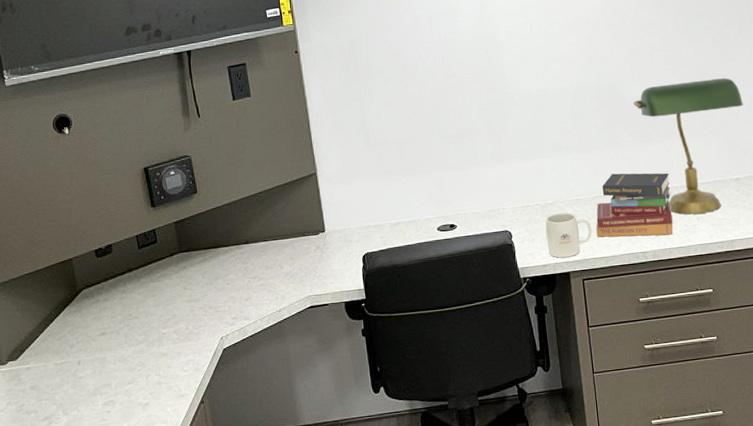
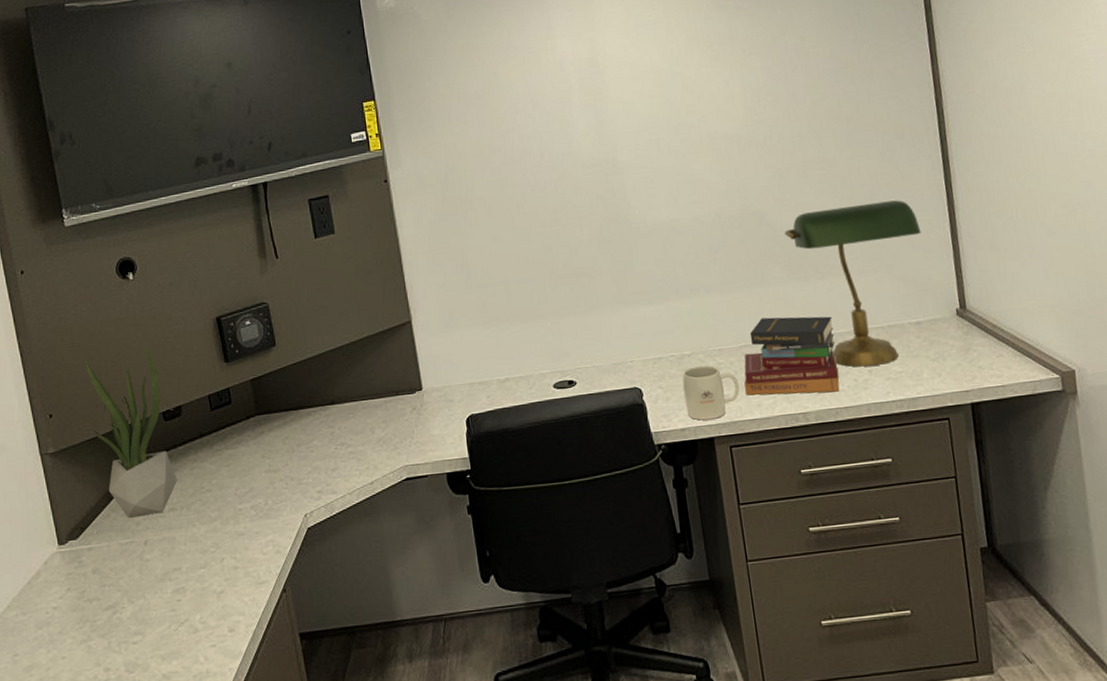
potted plant: none [25,190,108,342] -> present [86,344,178,518]

